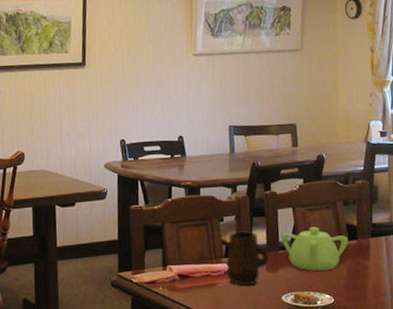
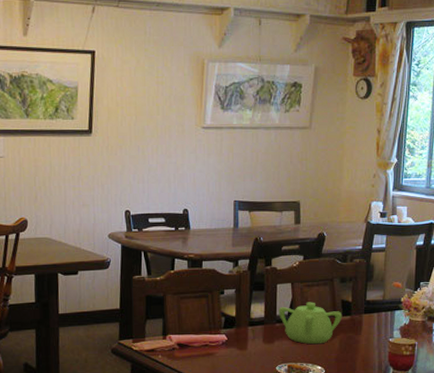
mug: present [226,231,269,285] -> none [224,304,265,355]

